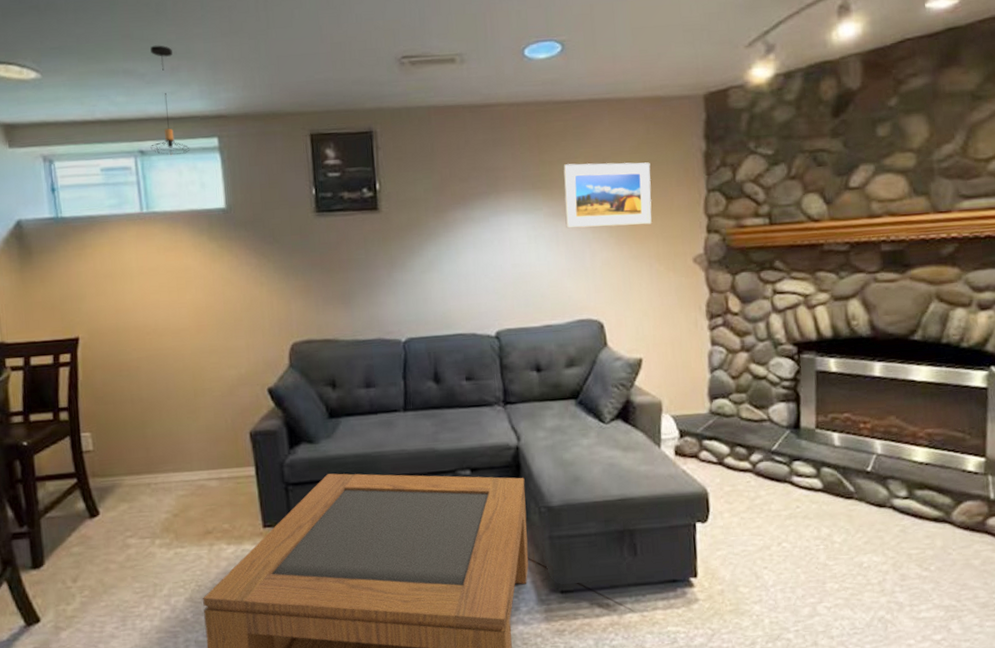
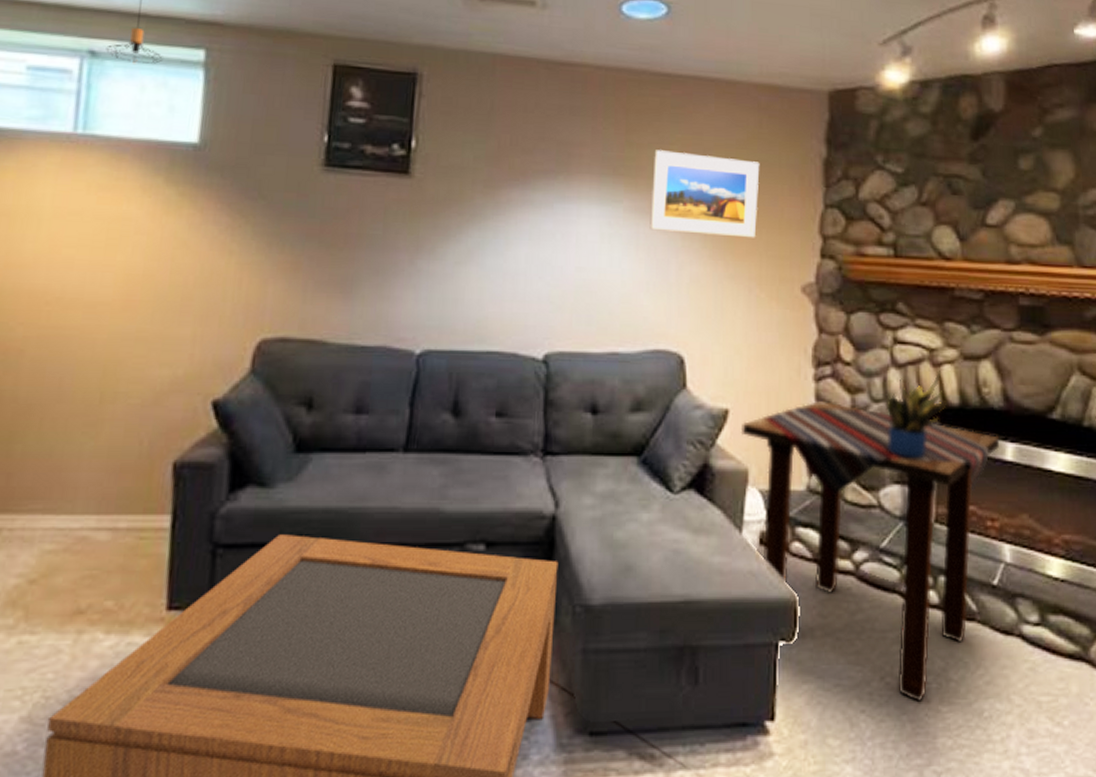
side table: none [653,344,869,559] -> present [740,401,1000,702]
potted plant: none [769,311,821,382] -> present [885,370,947,458]

